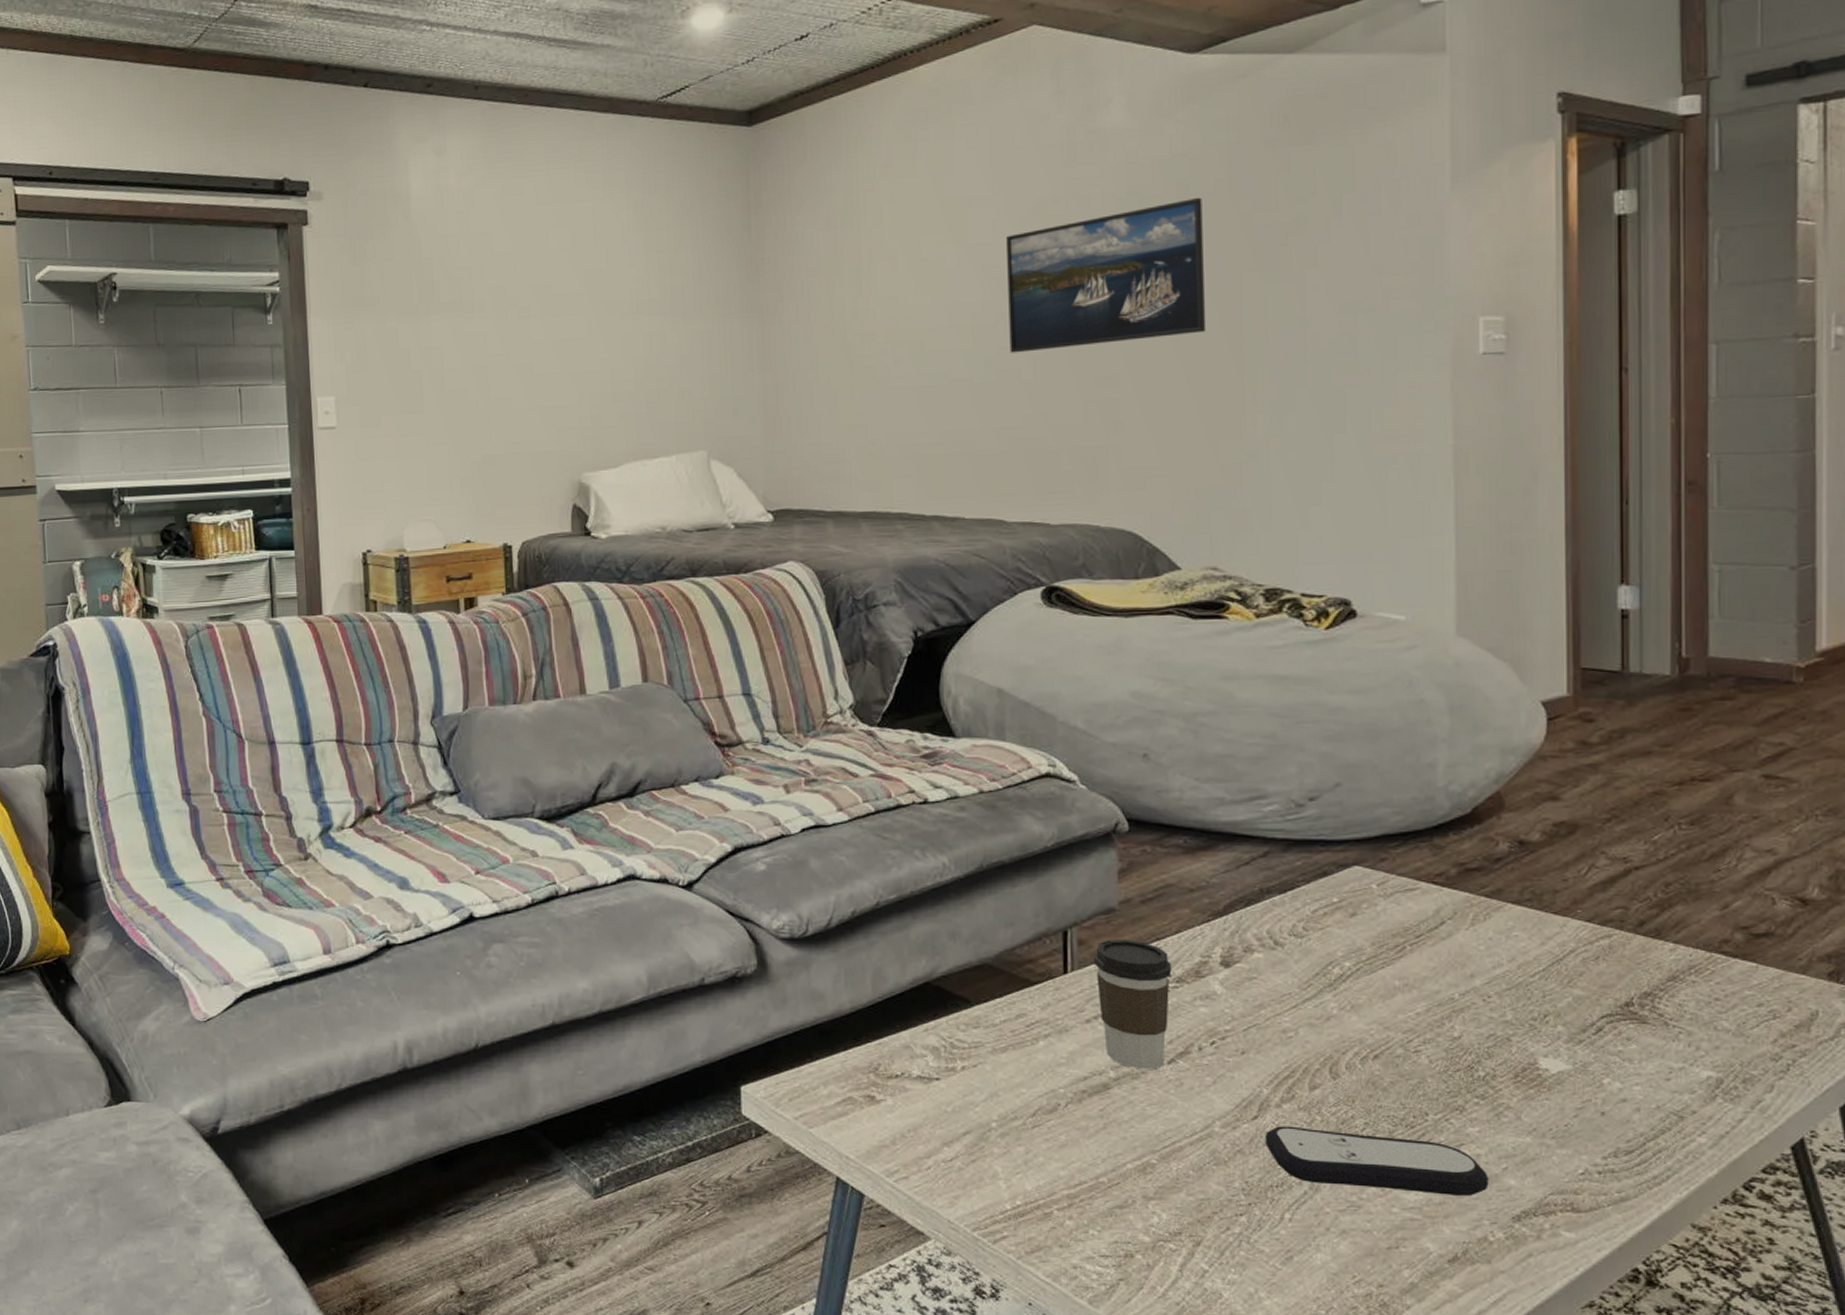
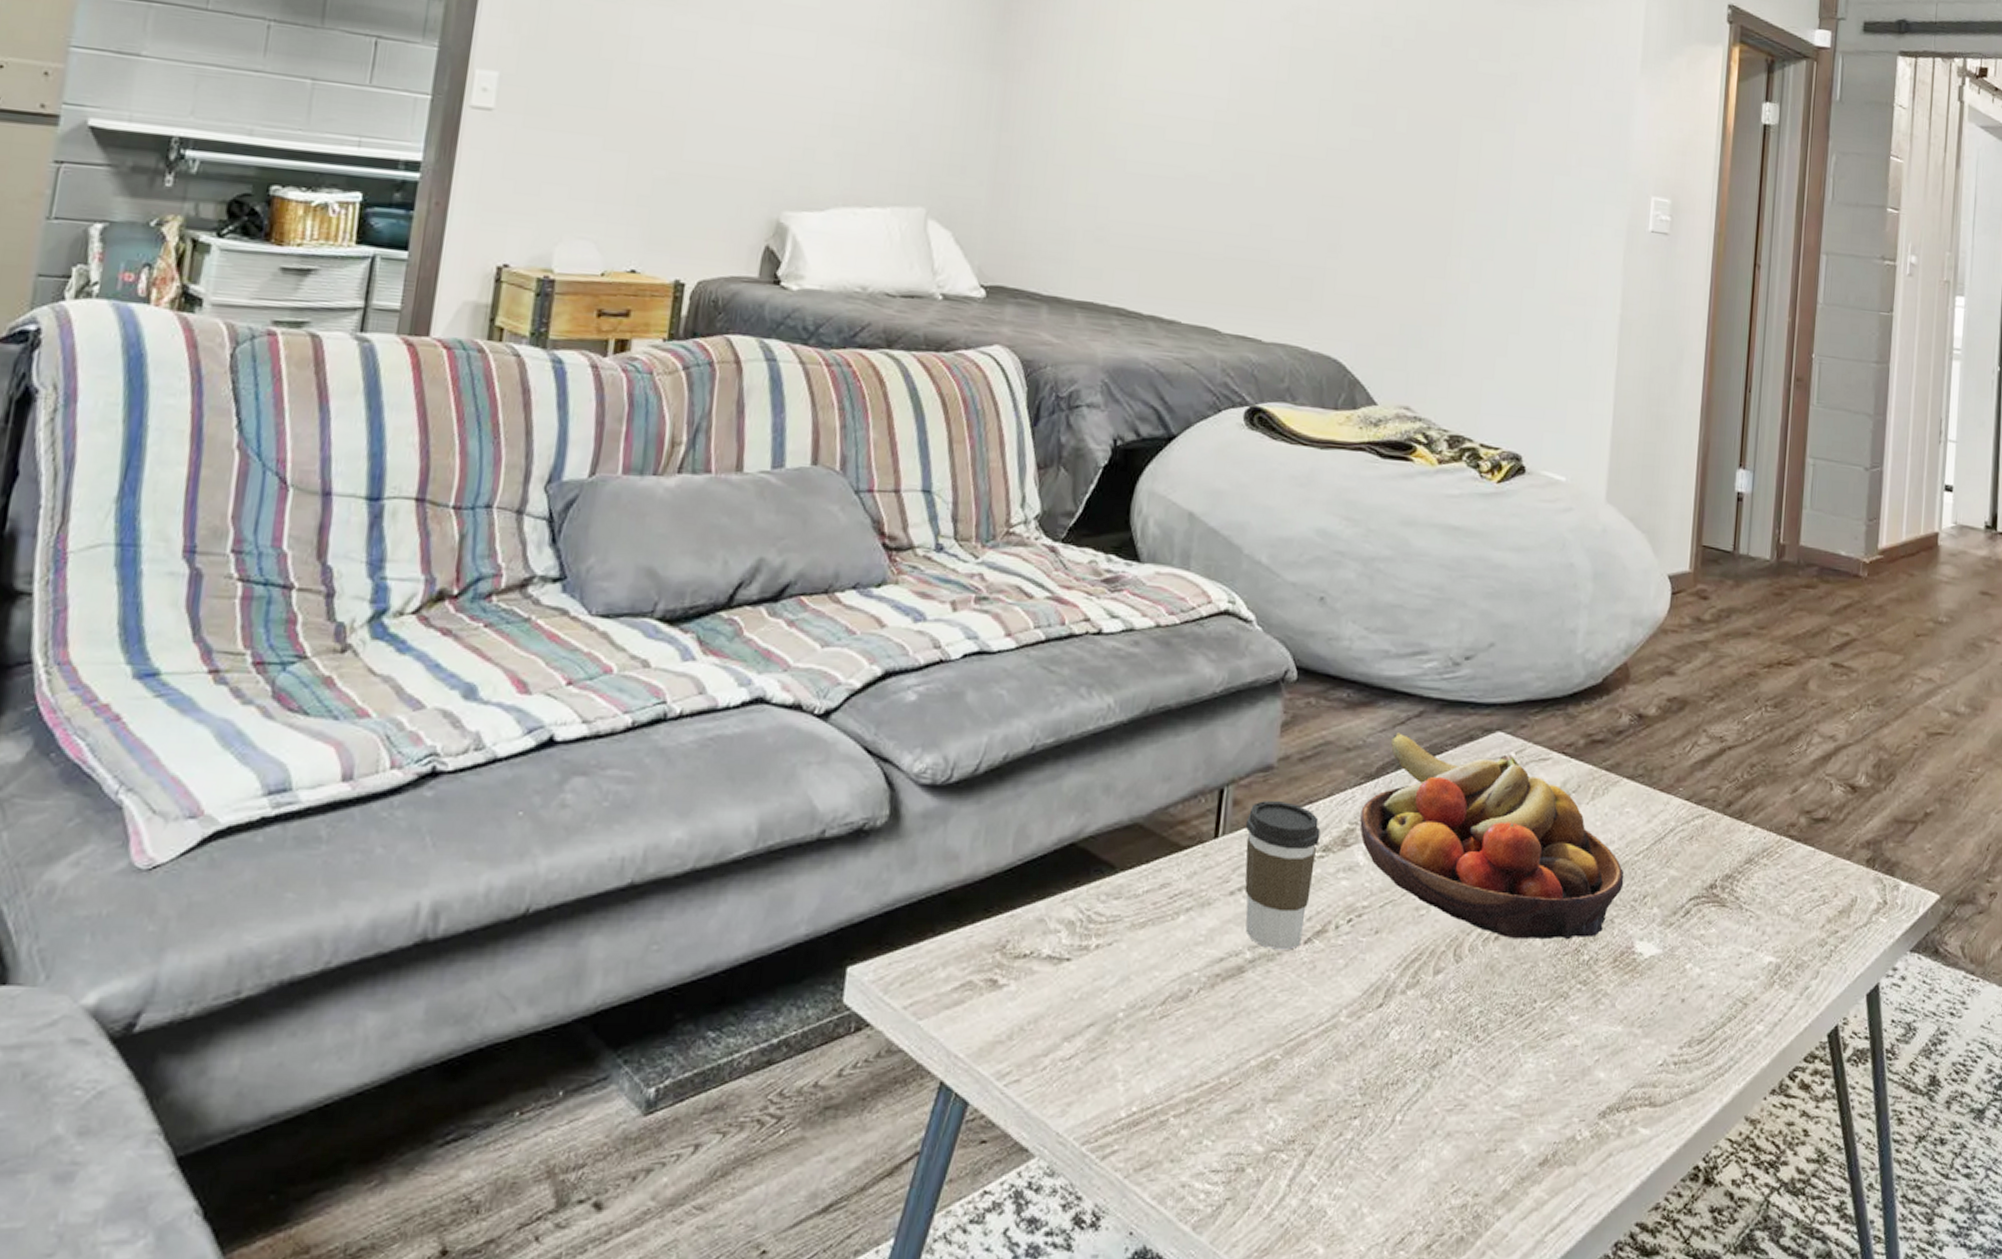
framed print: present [1006,197,1207,353] -> none [1246,34,1437,168]
fruit bowl: none [1212,872,1519,1058] -> present [1360,732,1625,940]
remote control: present [1265,1126,1489,1195] -> none [1386,1015,1582,1091]

